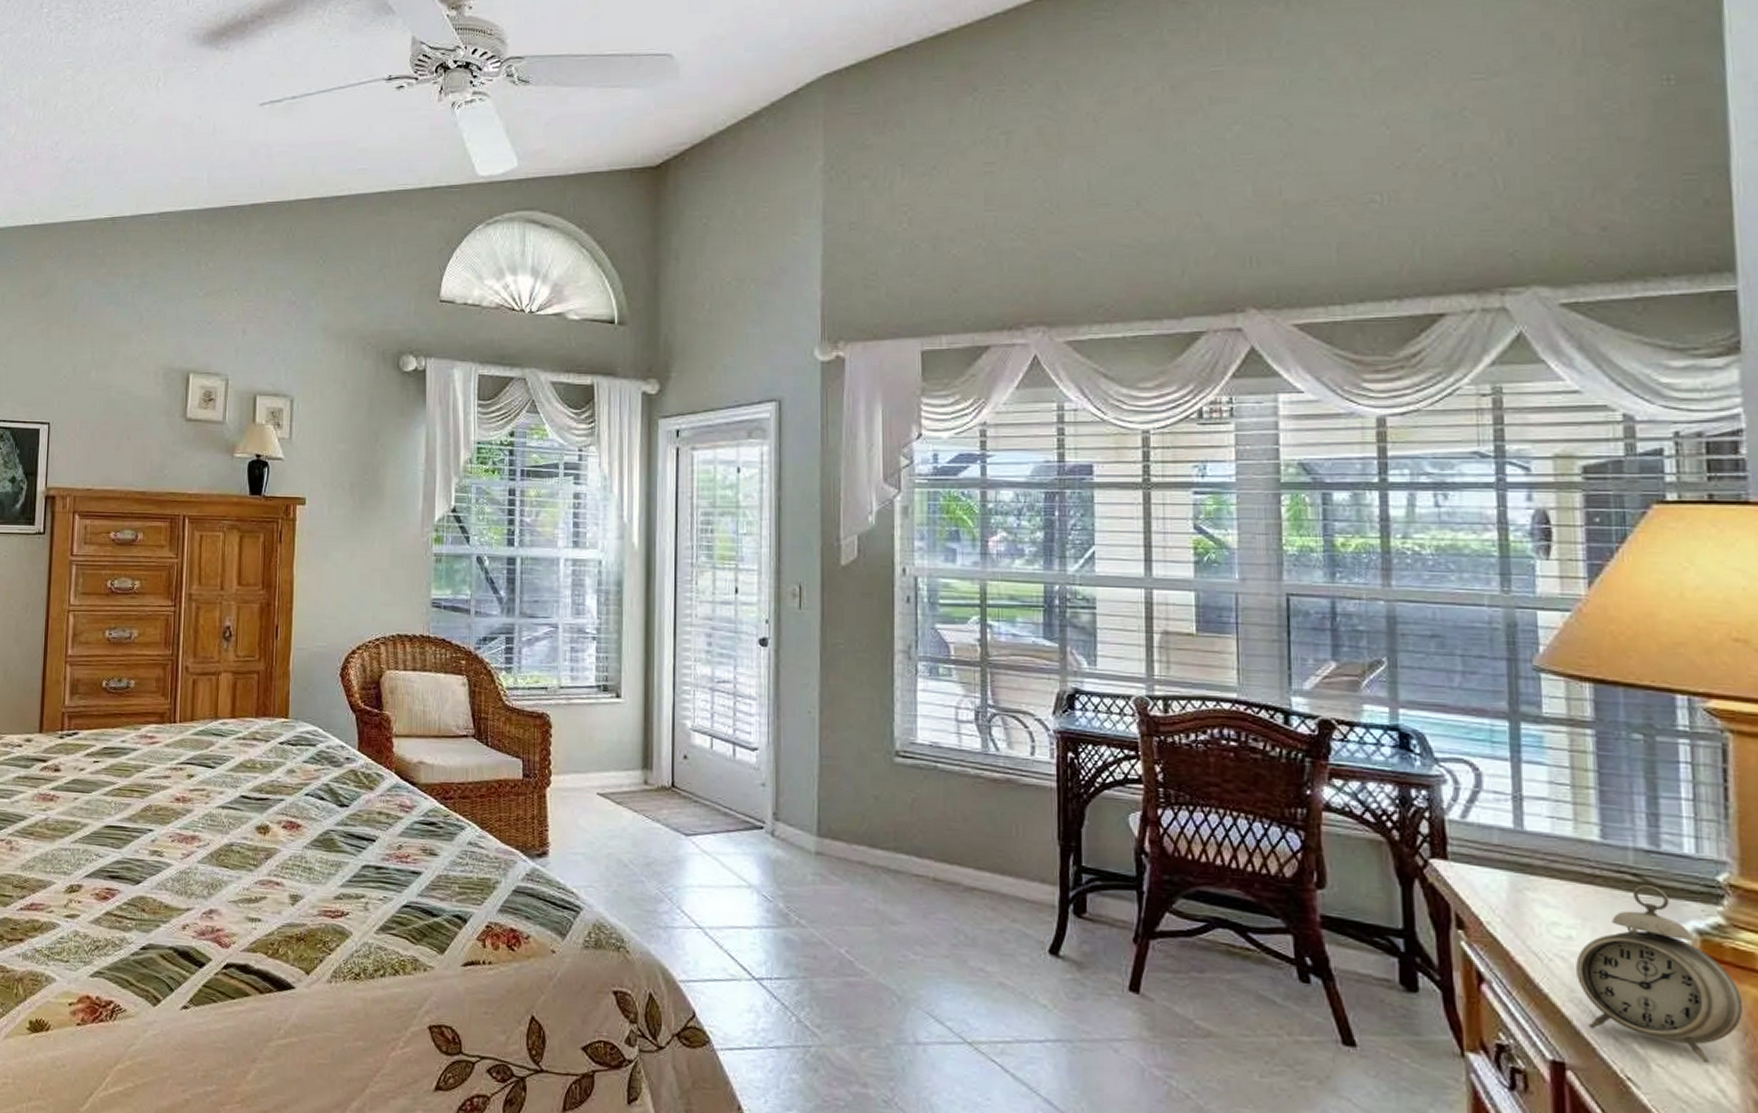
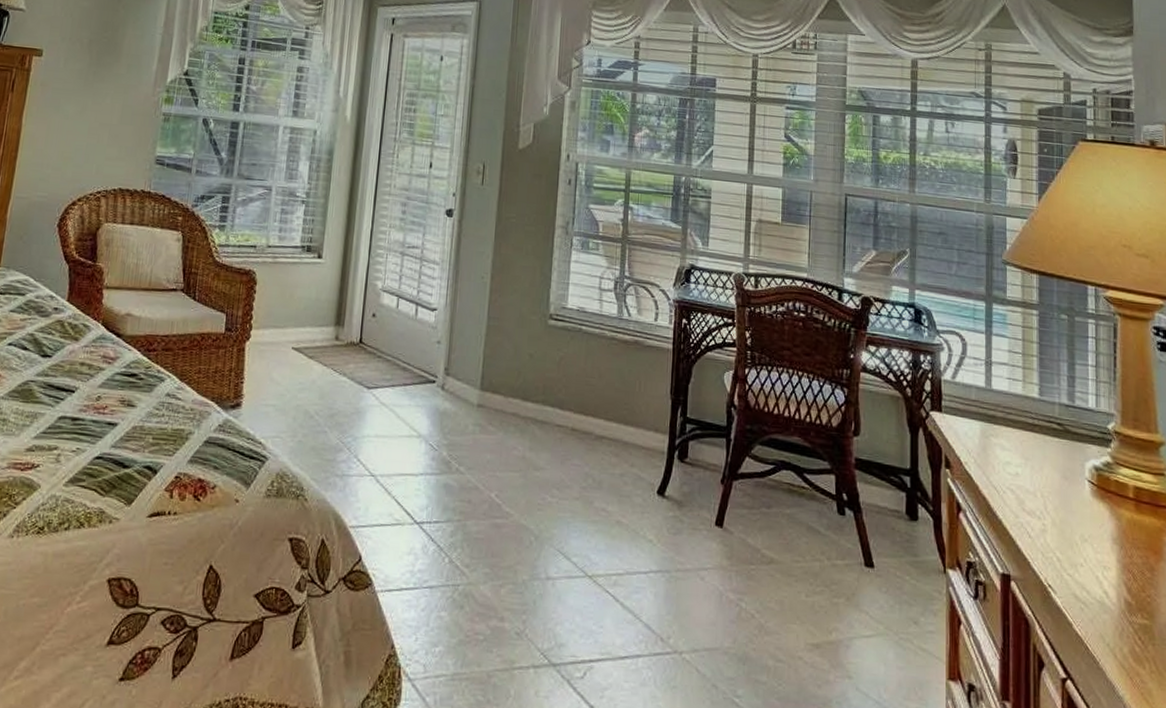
alarm clock: present [1576,885,1744,1064] -> none [1020,432,1121,572]

